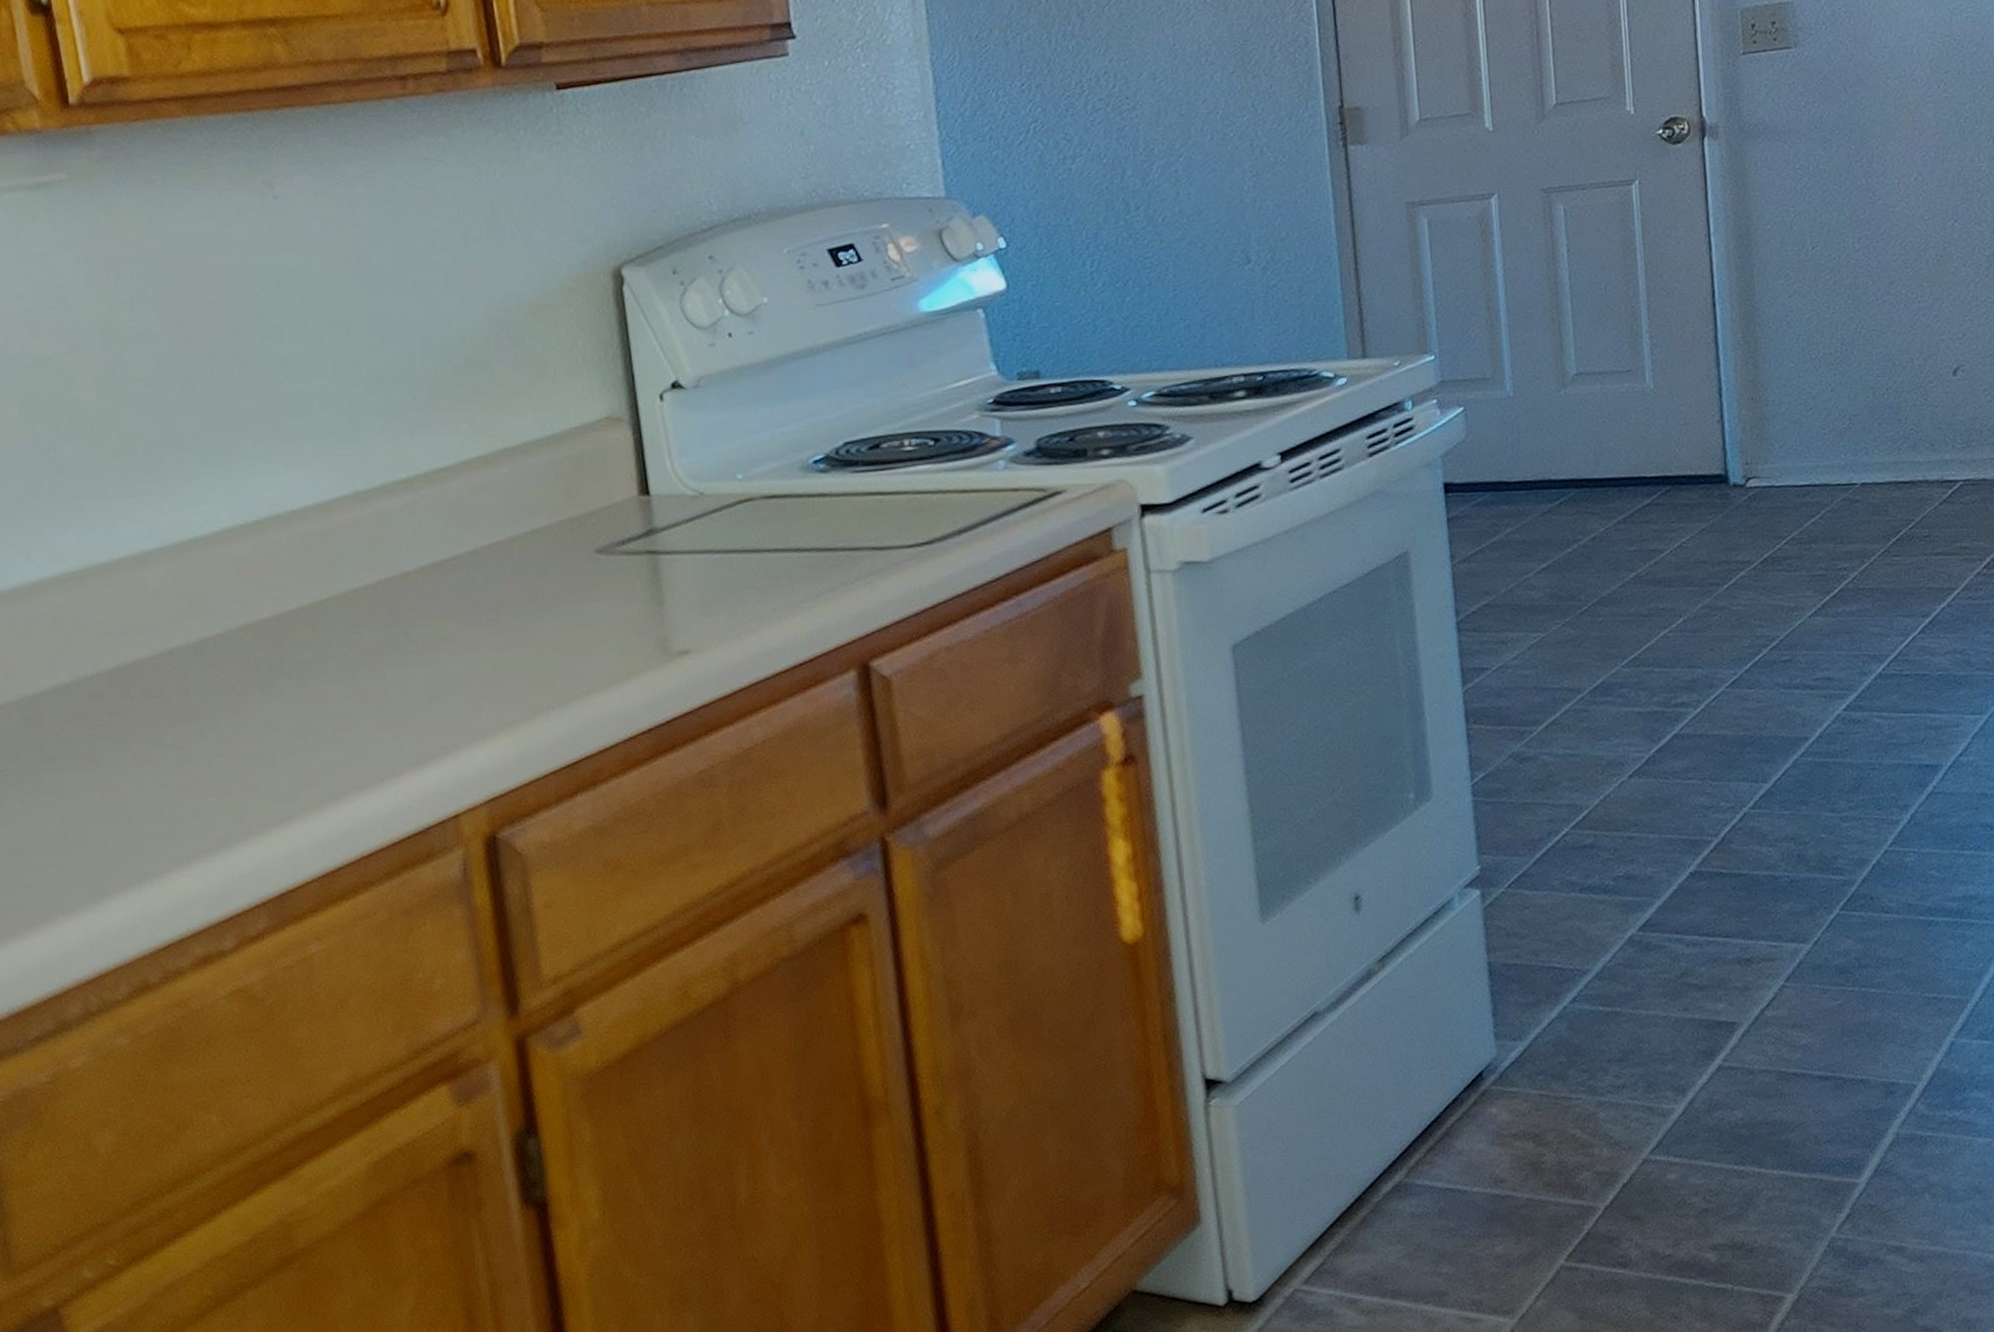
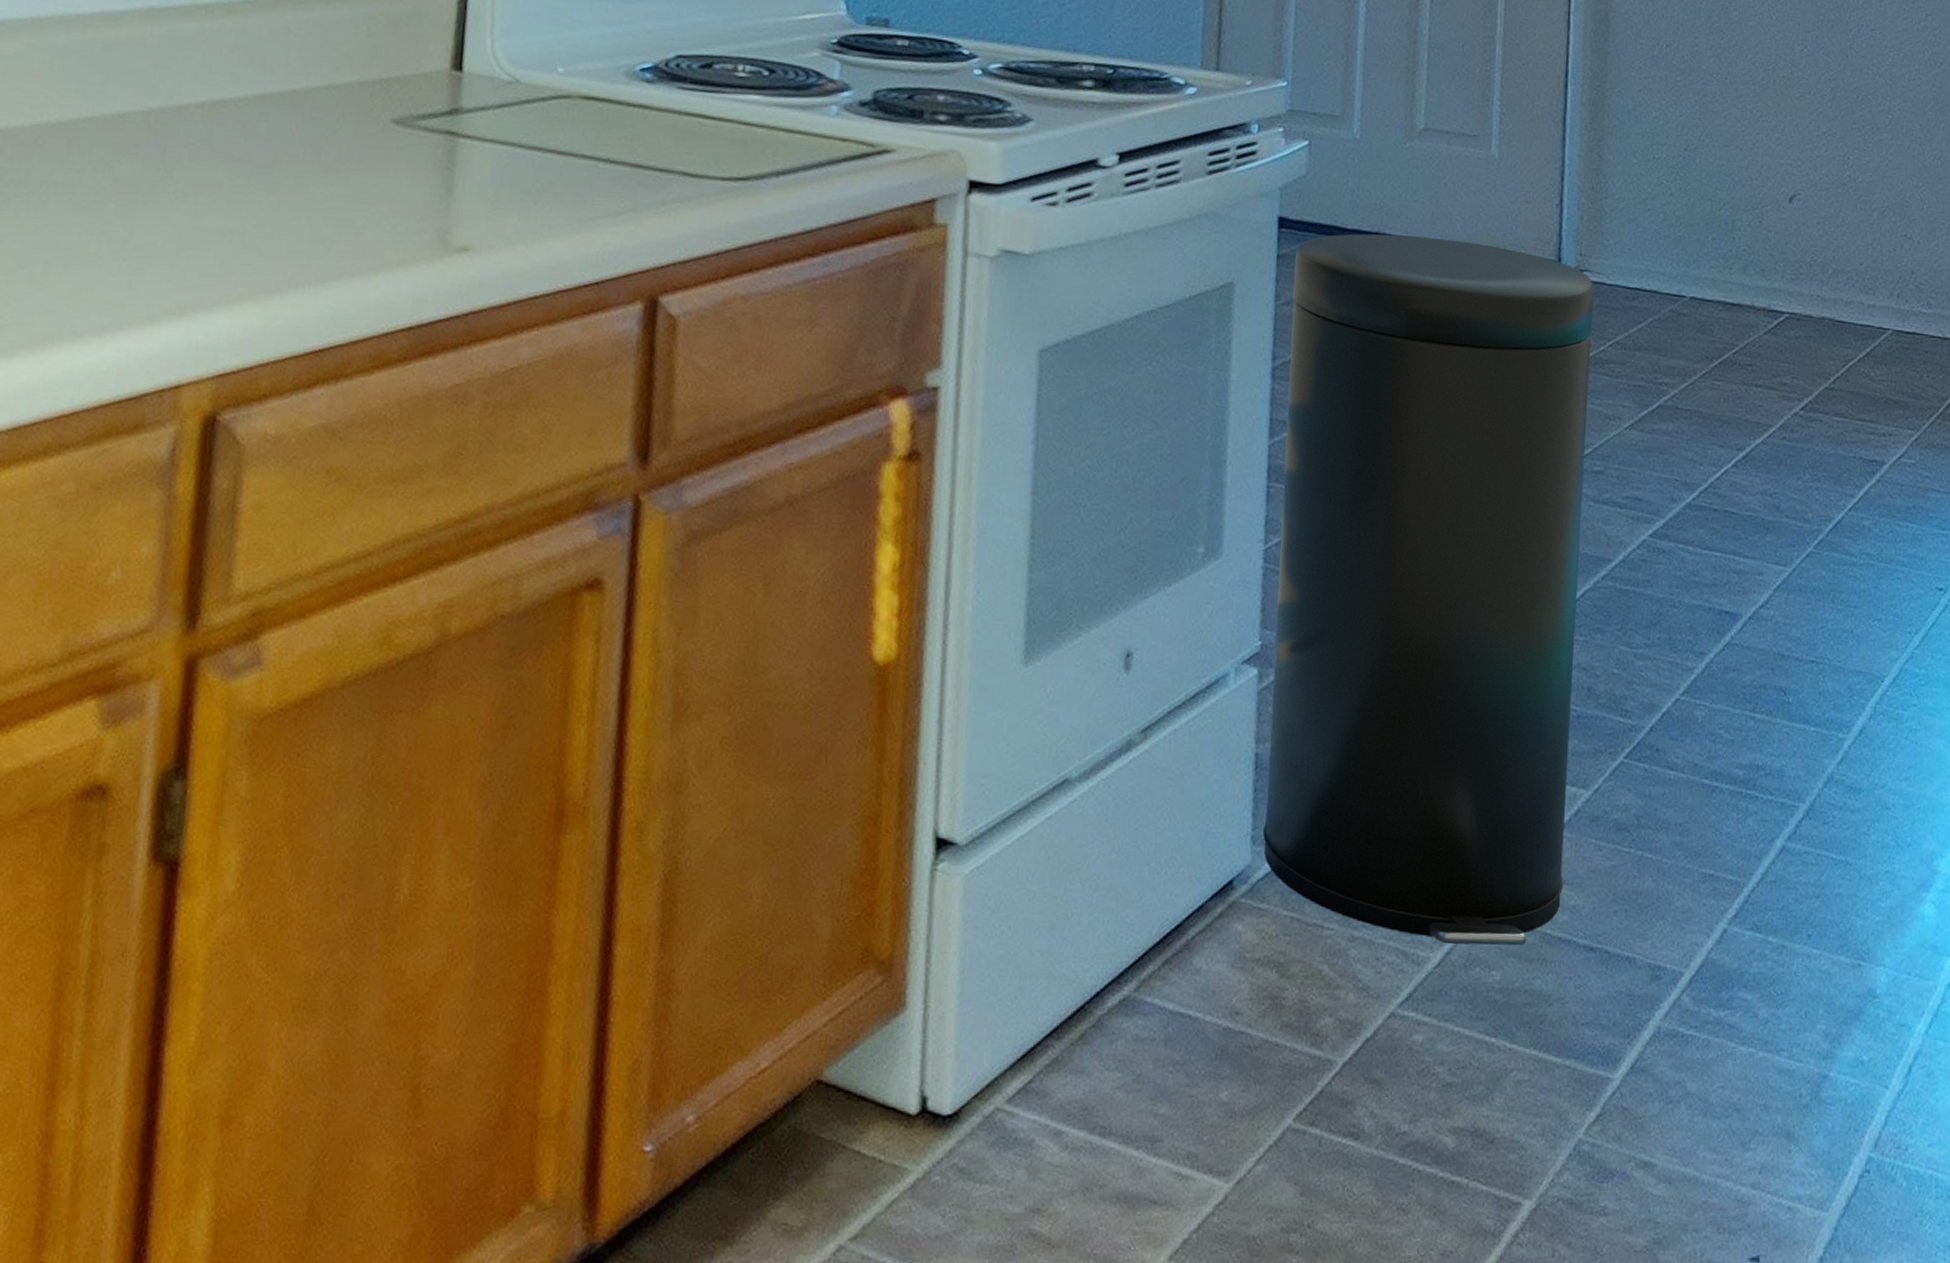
pedal bin: none [1465,471,1793,1095] -> present [1263,233,1594,946]

